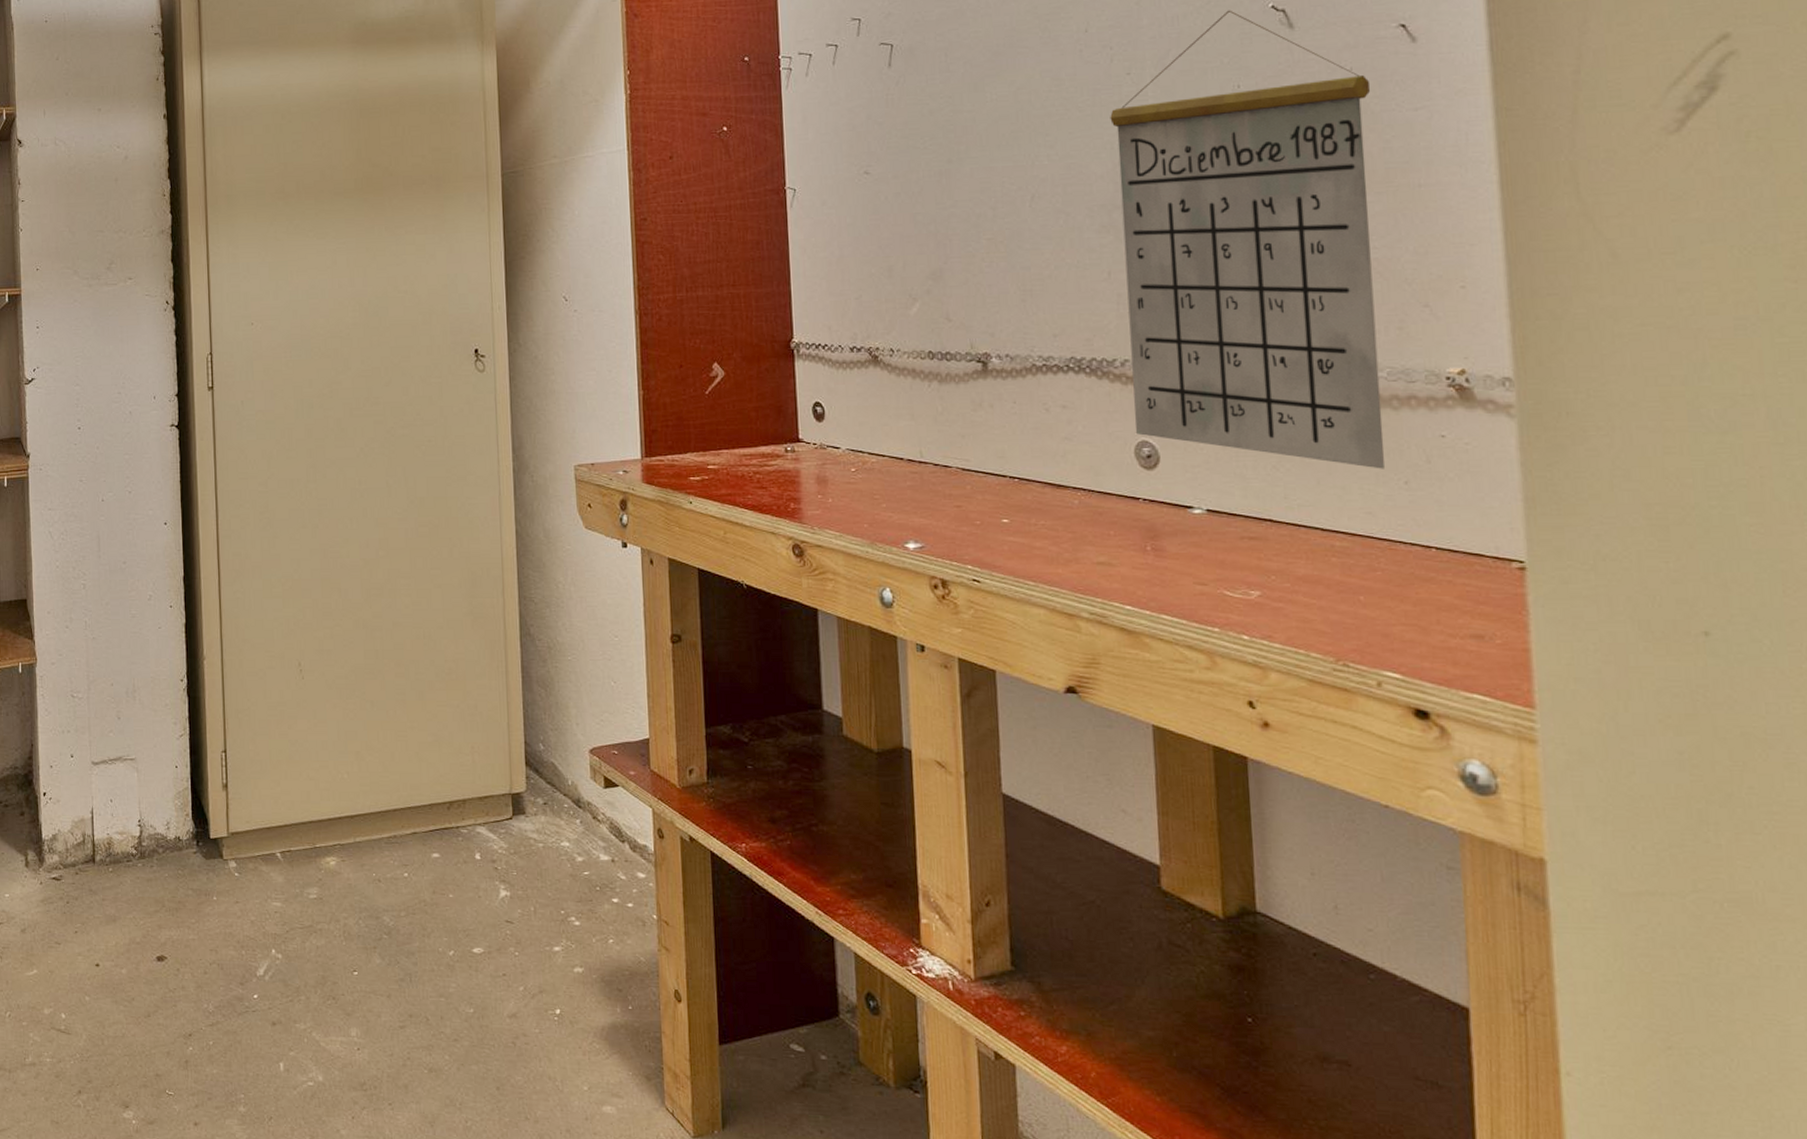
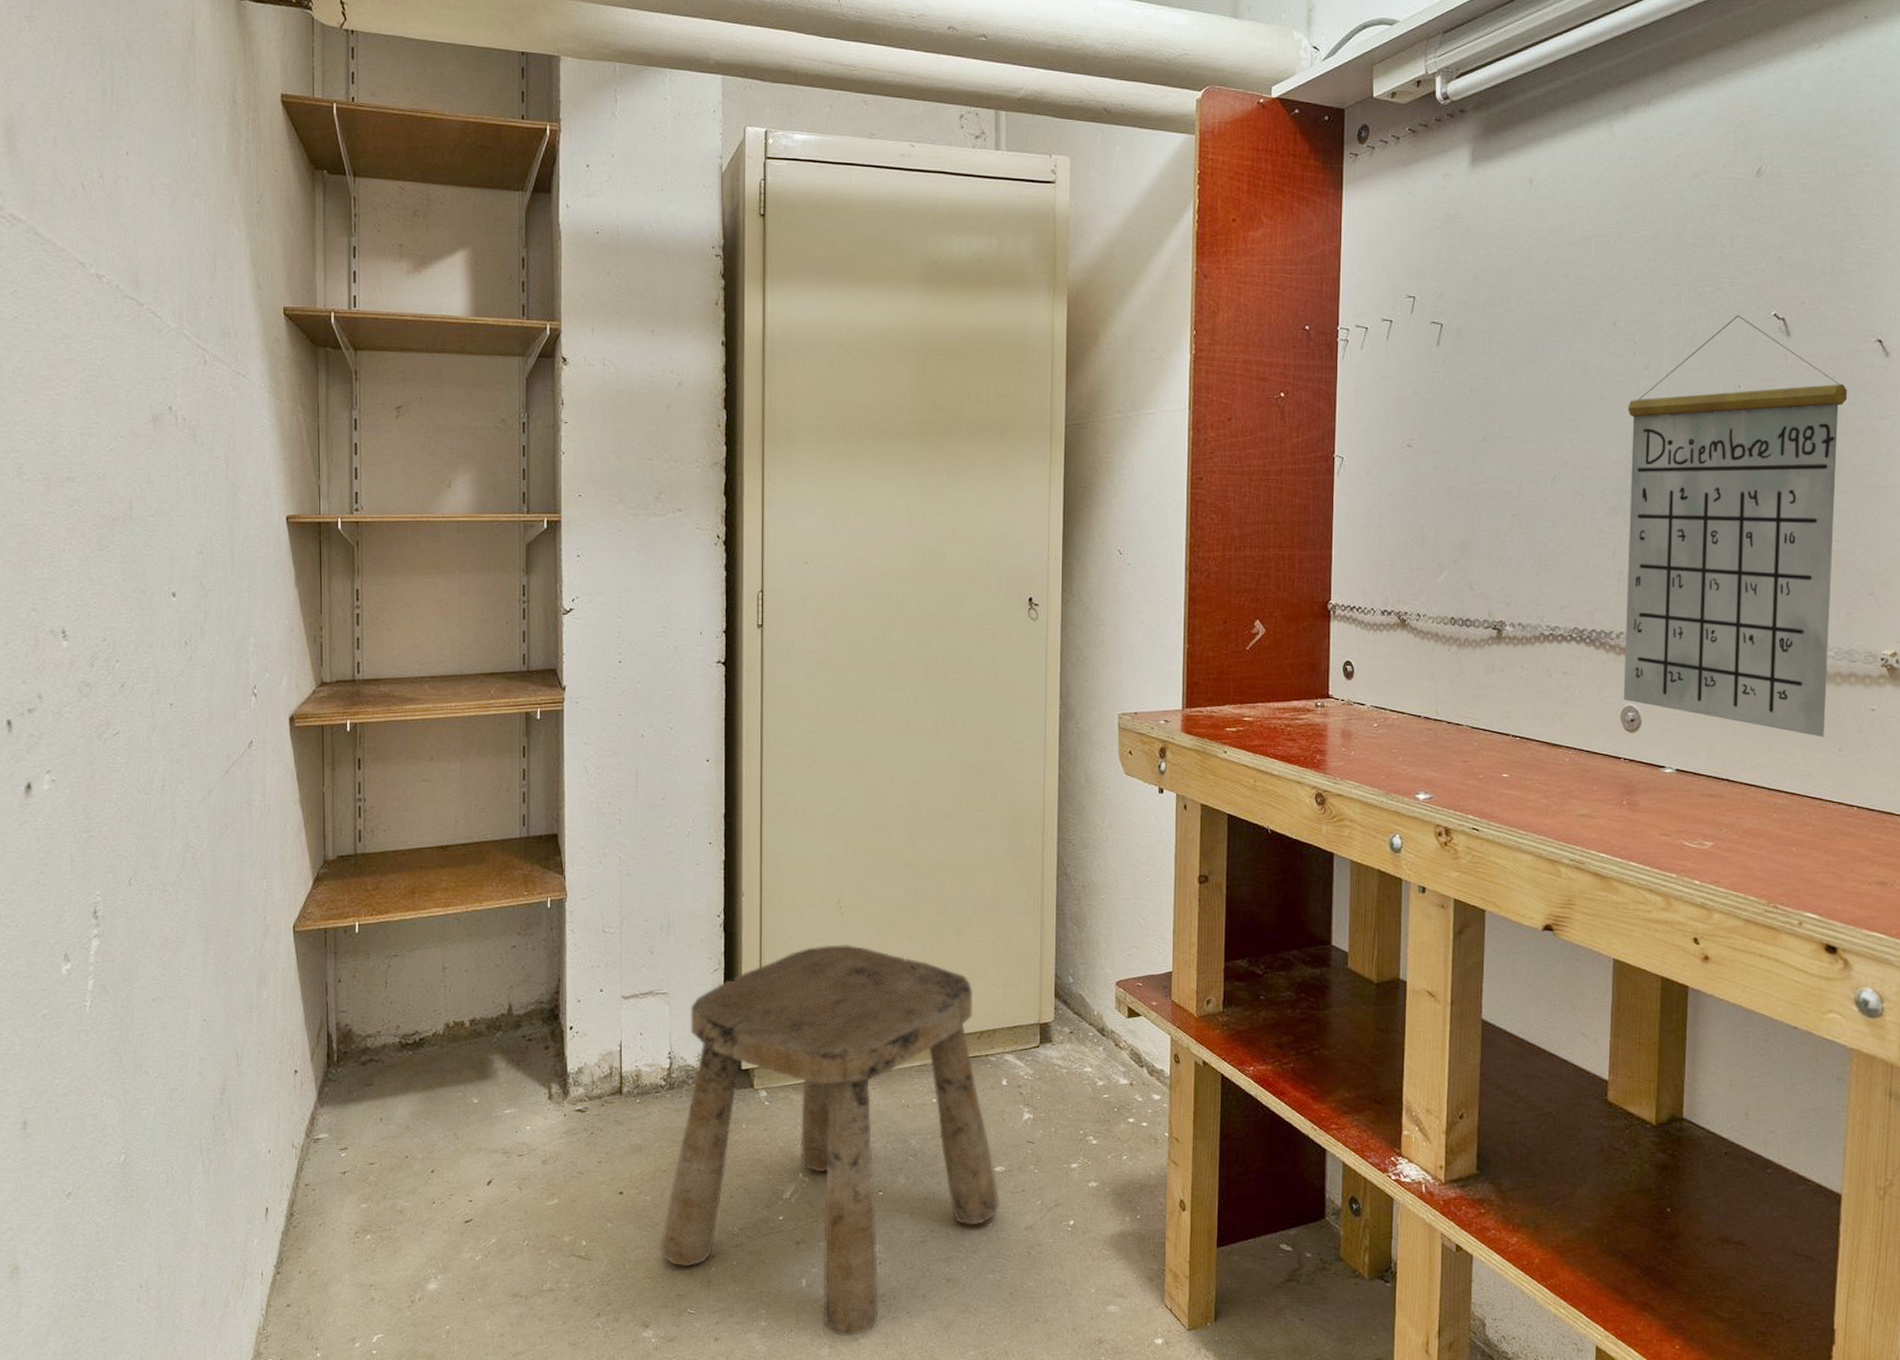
stool: none [137,709,481,1127] -> present [660,945,1000,1337]

